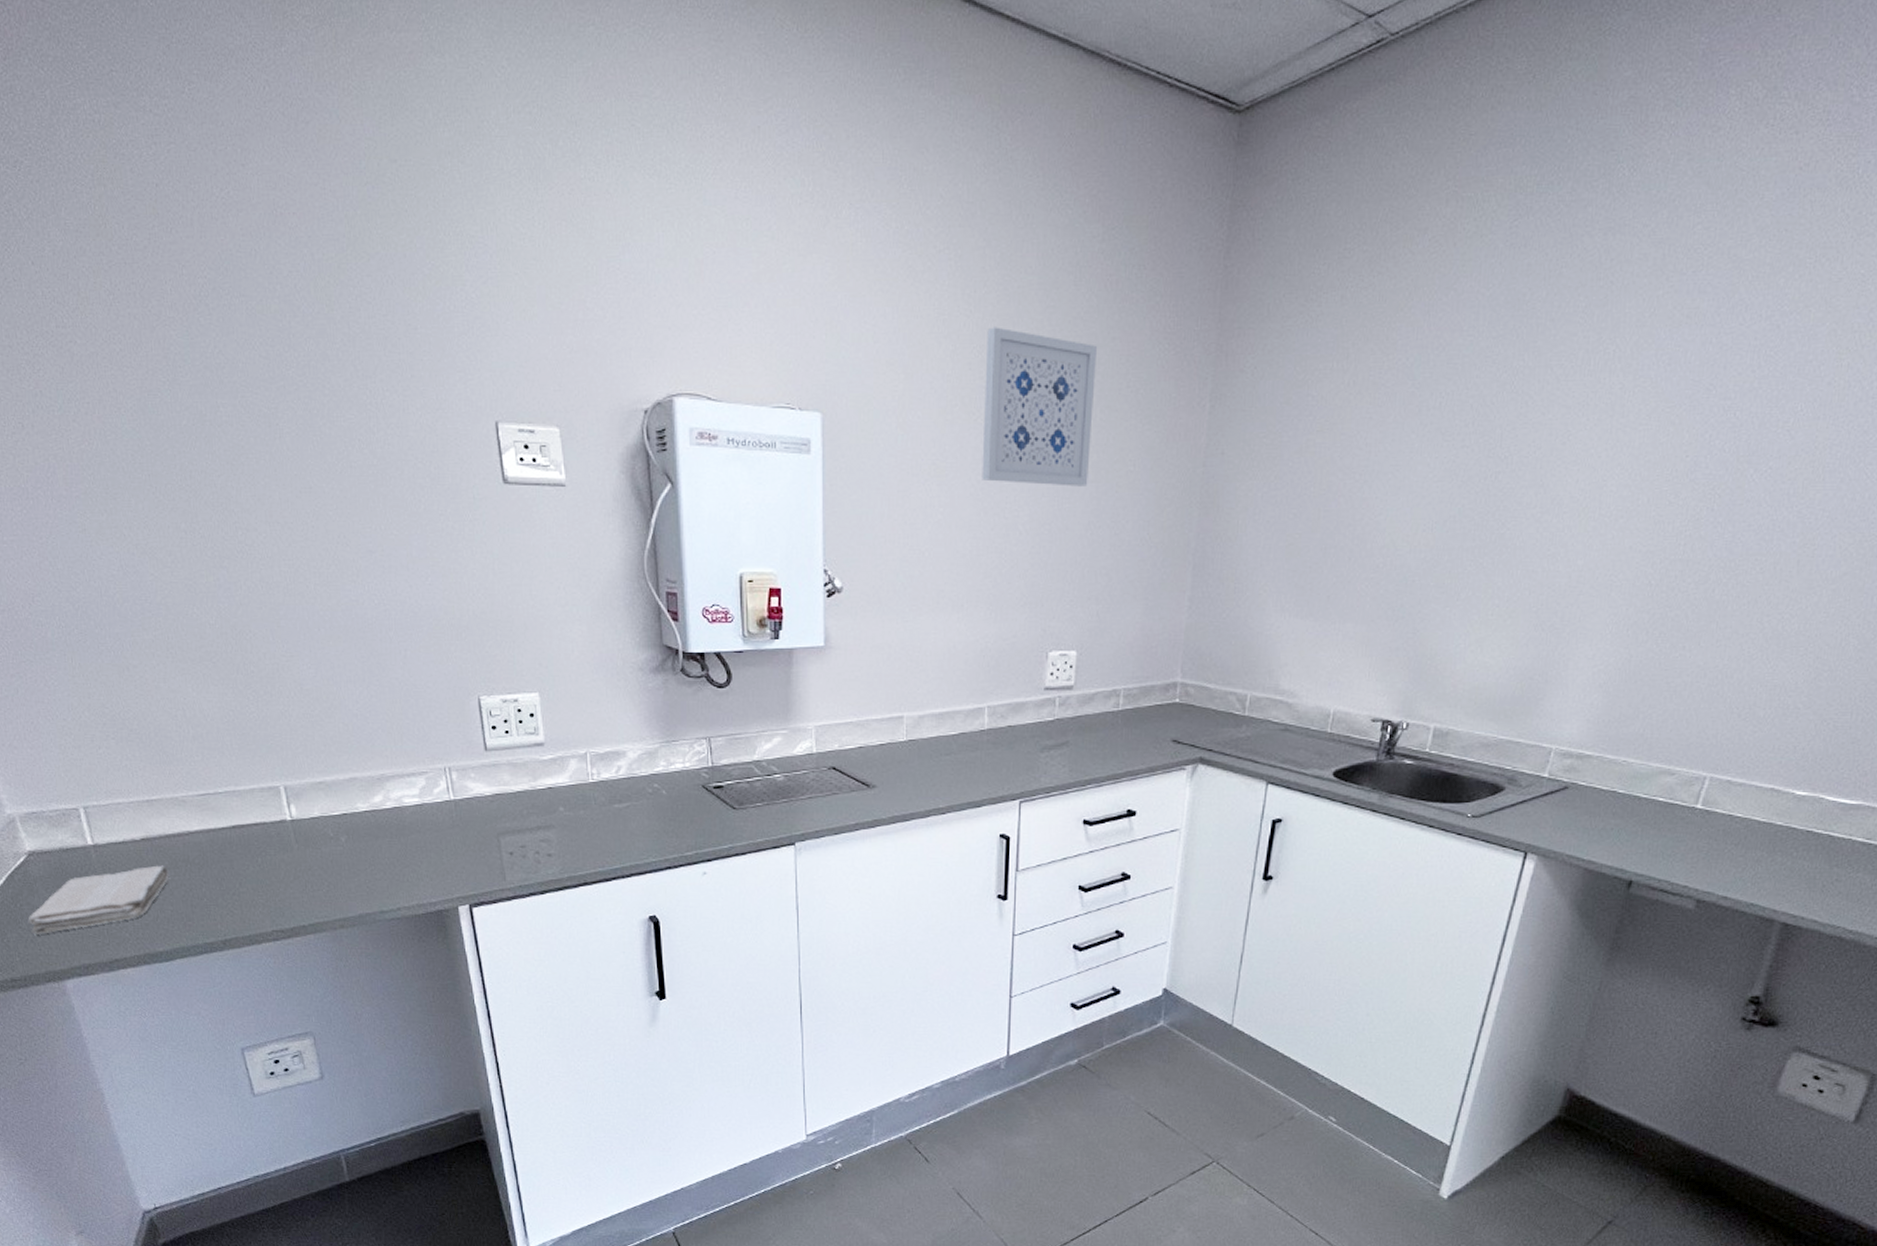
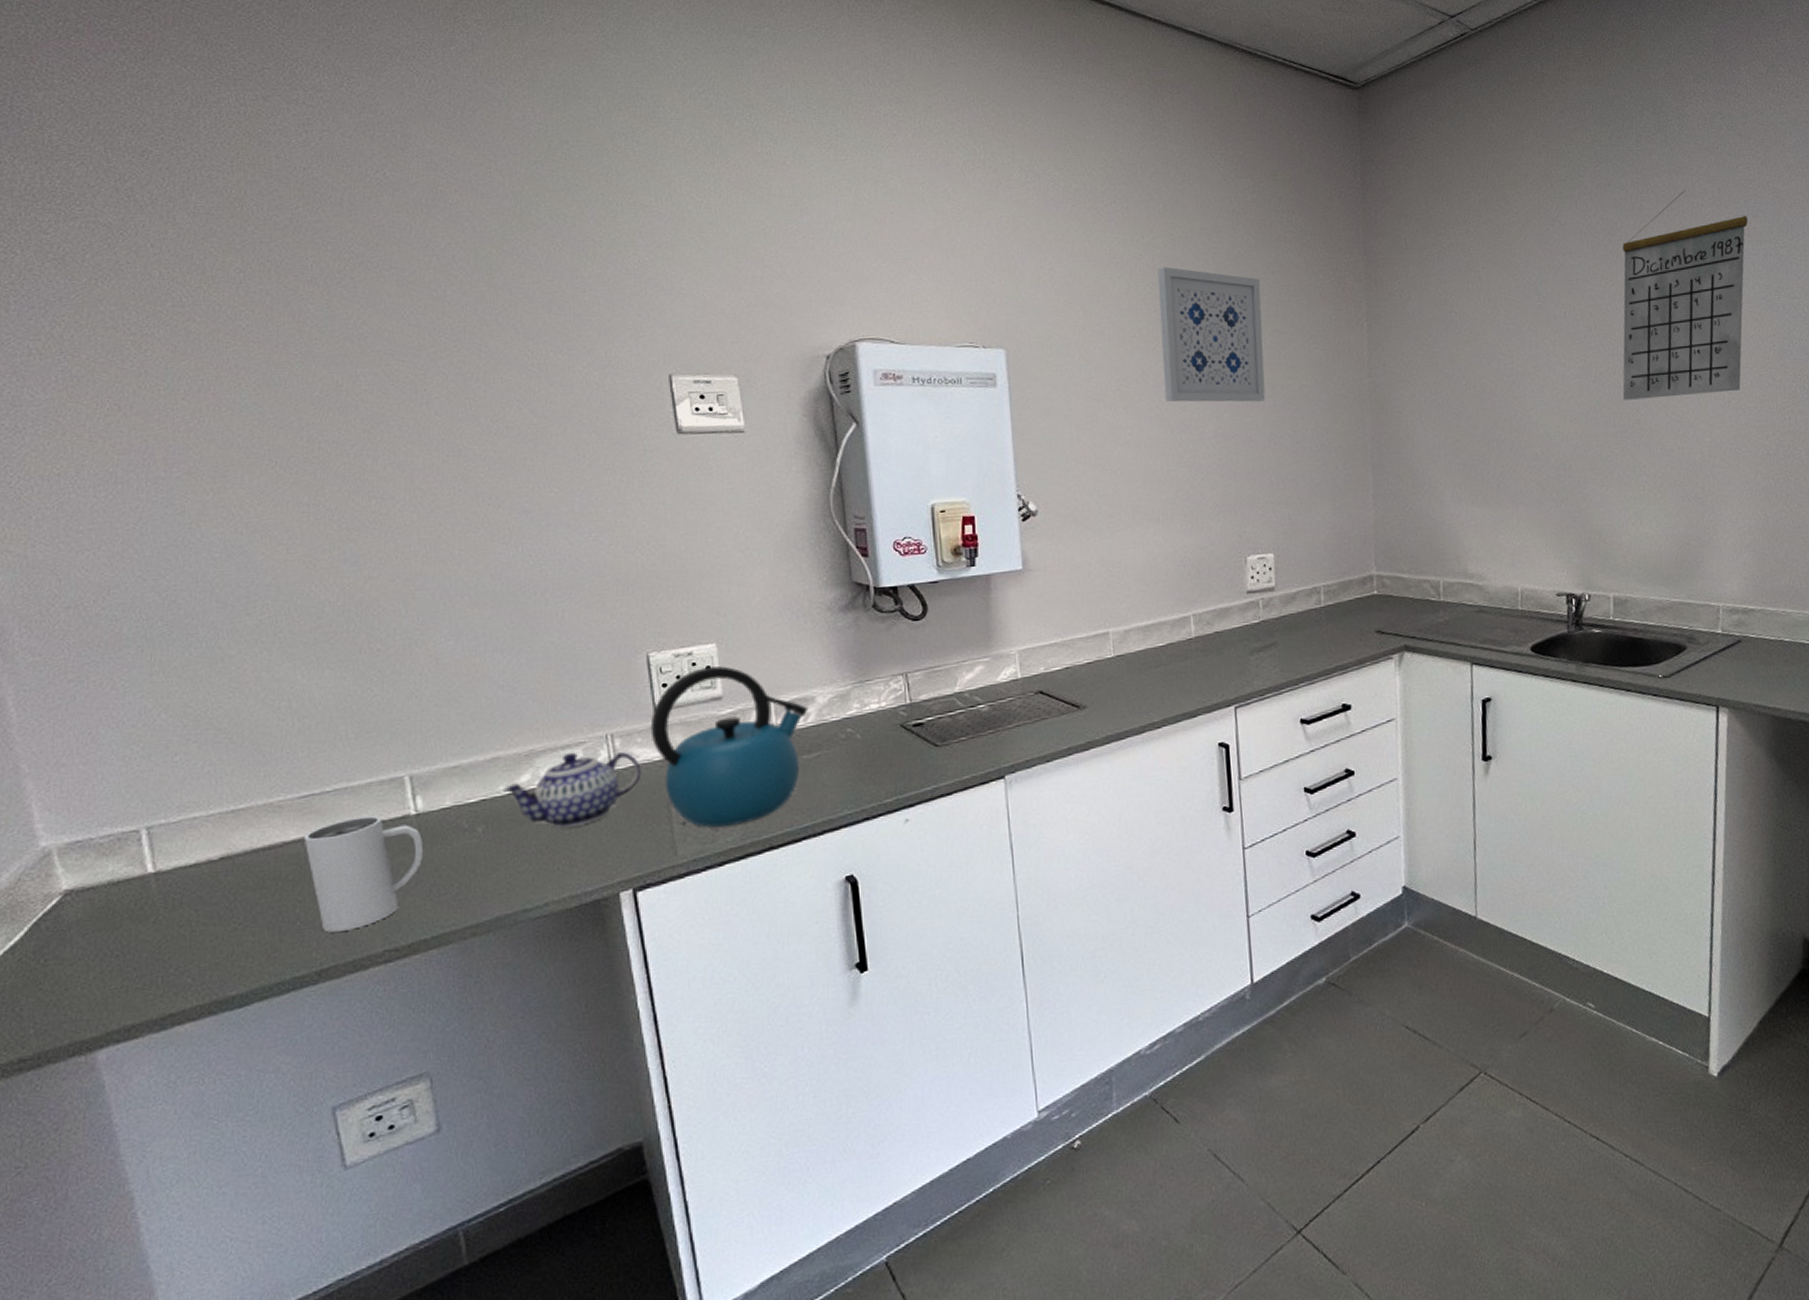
washcloth: present [27,865,169,934] -> none [52,887,253,996]
mug: none [204,817,299,911] -> present [303,816,424,933]
teapot: none [360,780,475,846] -> present [502,752,642,829]
kettle: none [482,715,620,861] -> present [650,666,809,828]
calendar: none [1489,255,1692,511] -> present [1622,190,1748,400]

